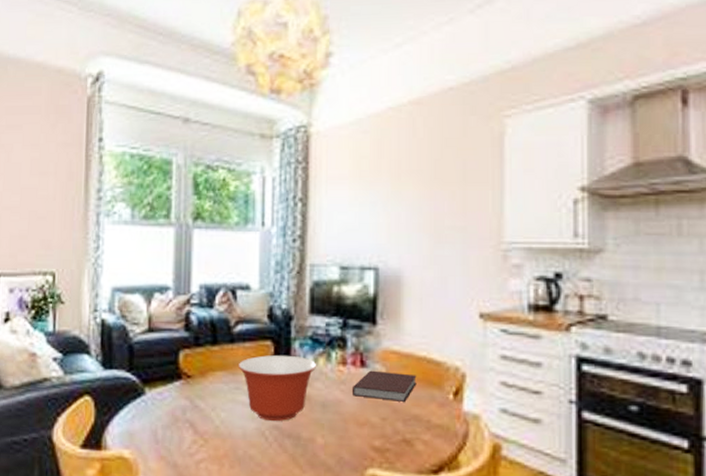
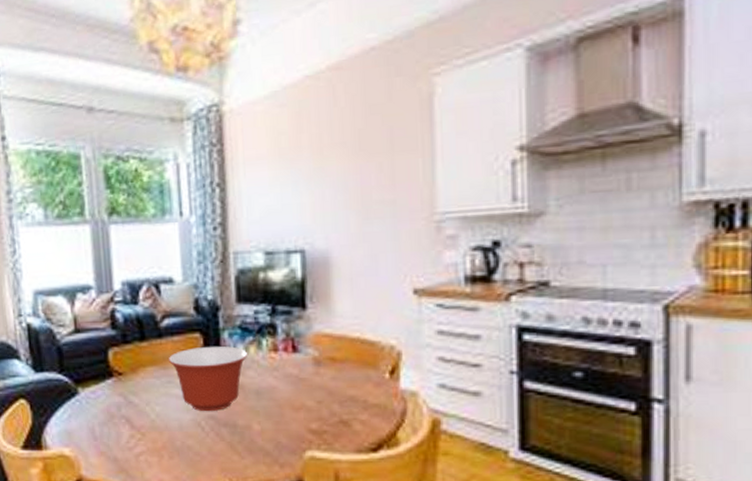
notebook: present [351,370,417,402] -> none [285,355,351,384]

